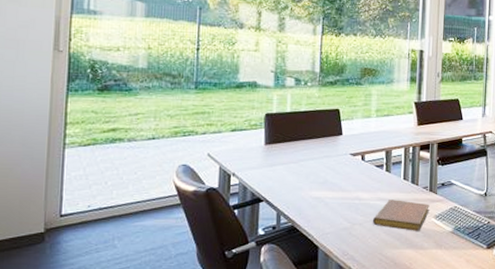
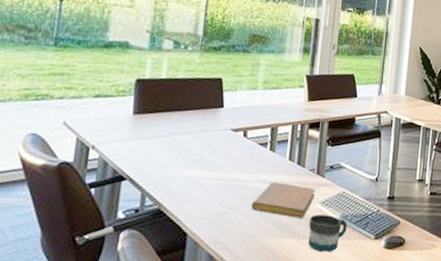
mug: none [426,228,461,261] -> present [308,215,347,252]

